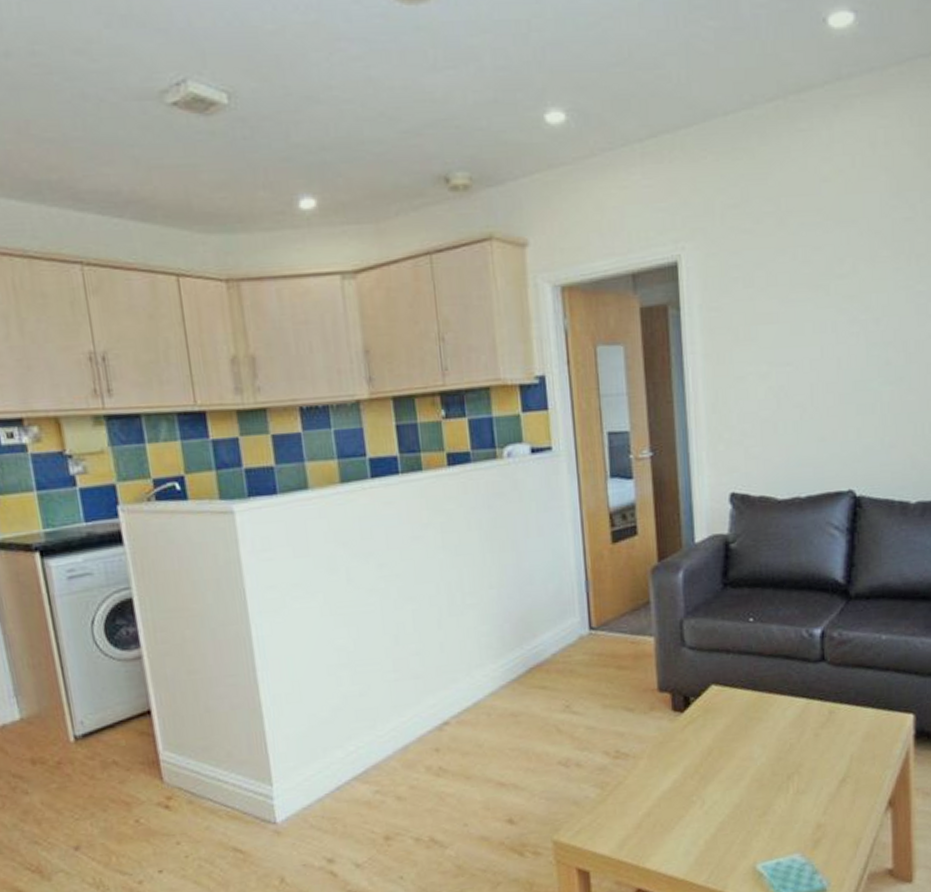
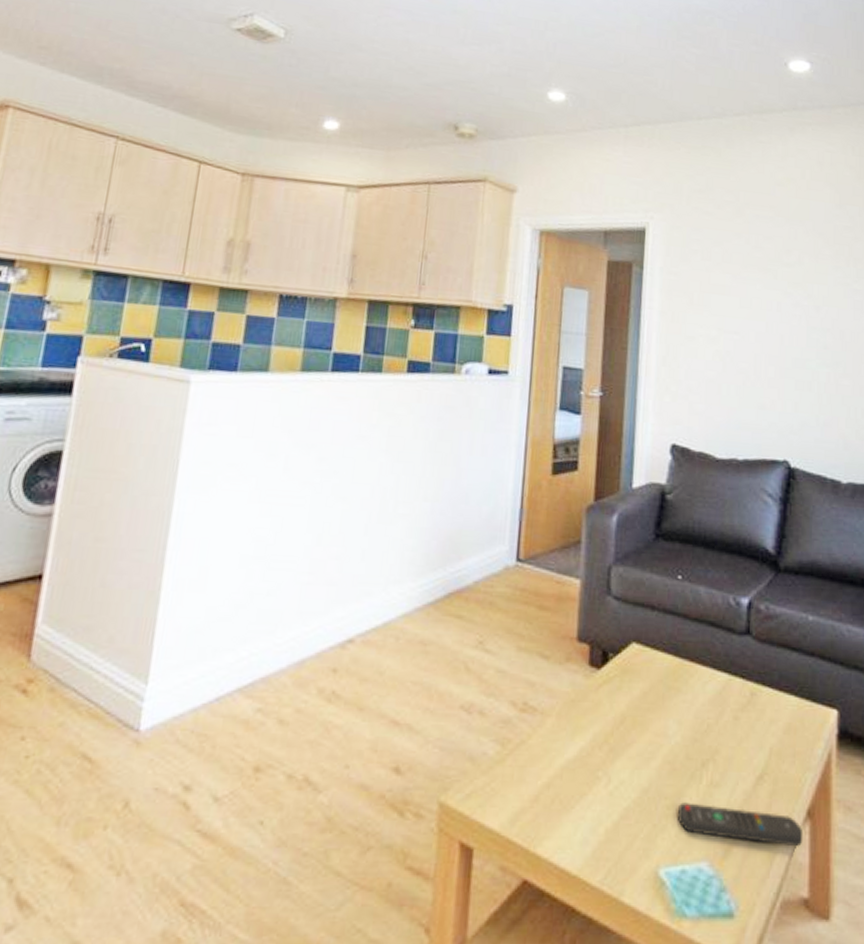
remote control: none [769,807,886,833] -> present [678,802,804,847]

